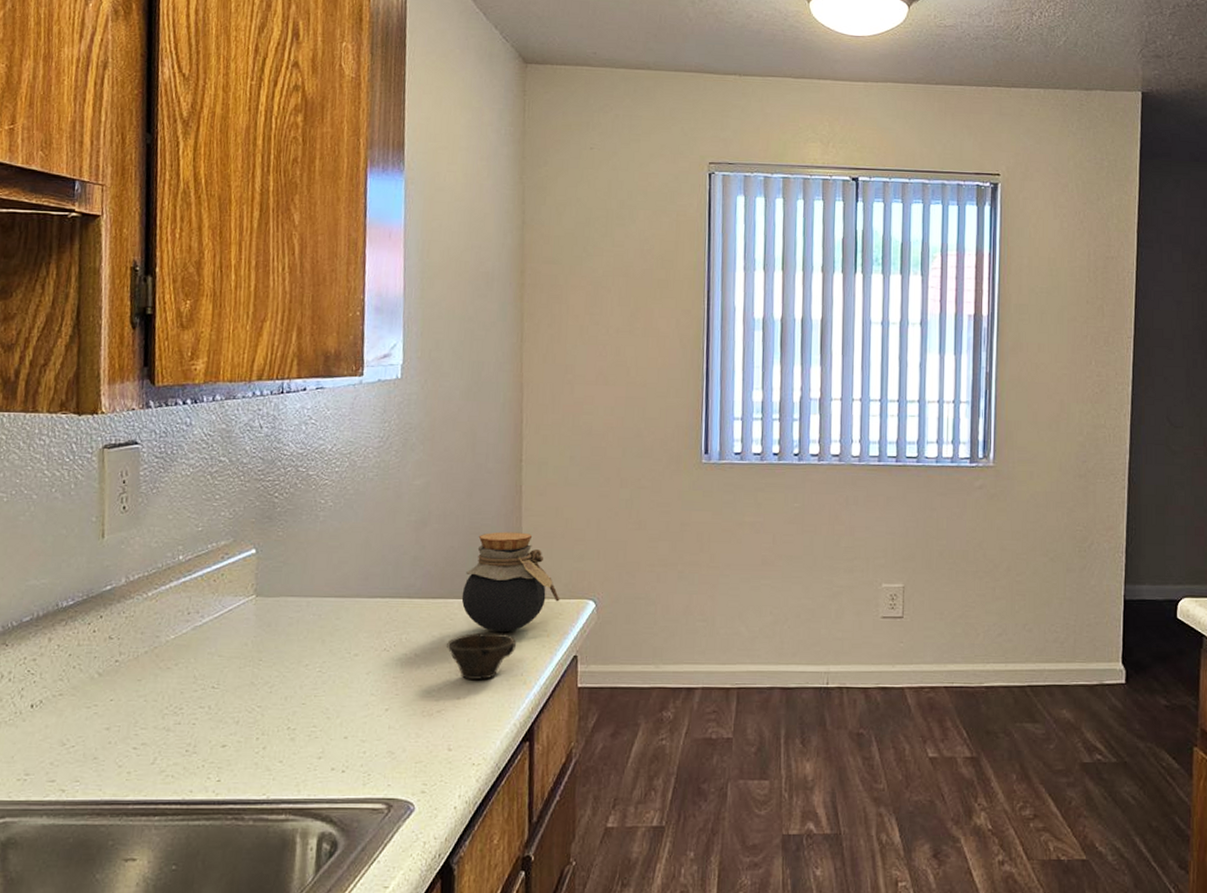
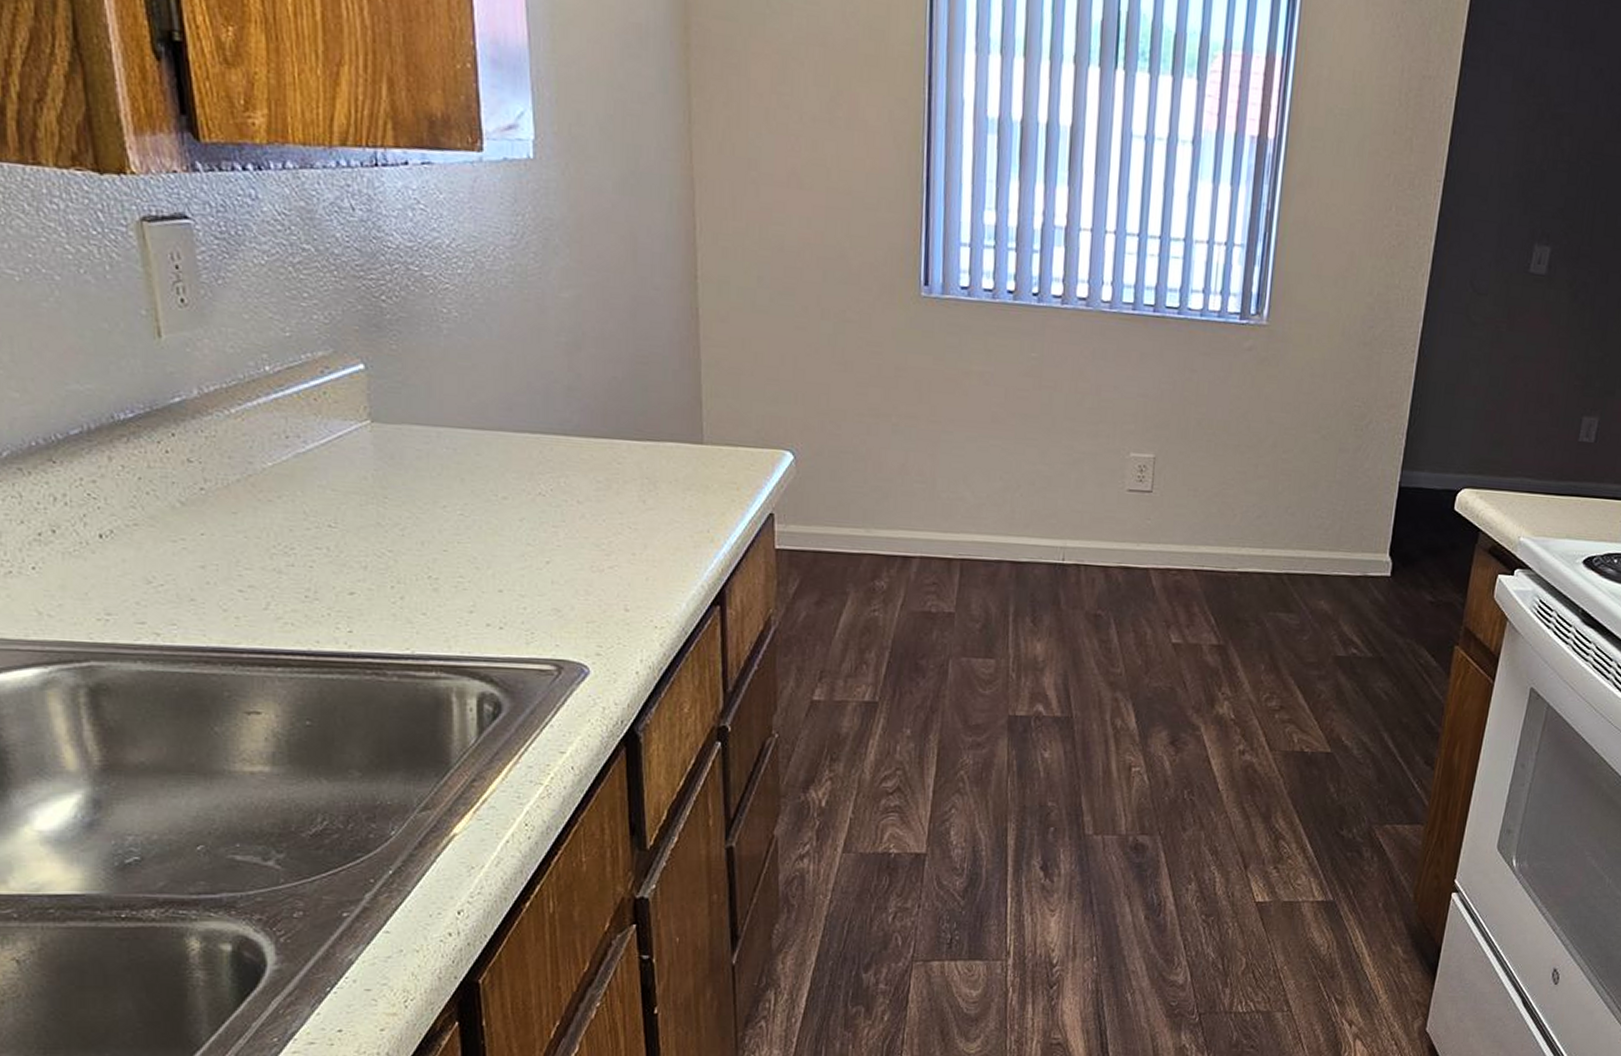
cup: present [447,632,516,680] -> none [616,480,699,535]
jar: present [461,531,560,633] -> none [630,363,751,483]

